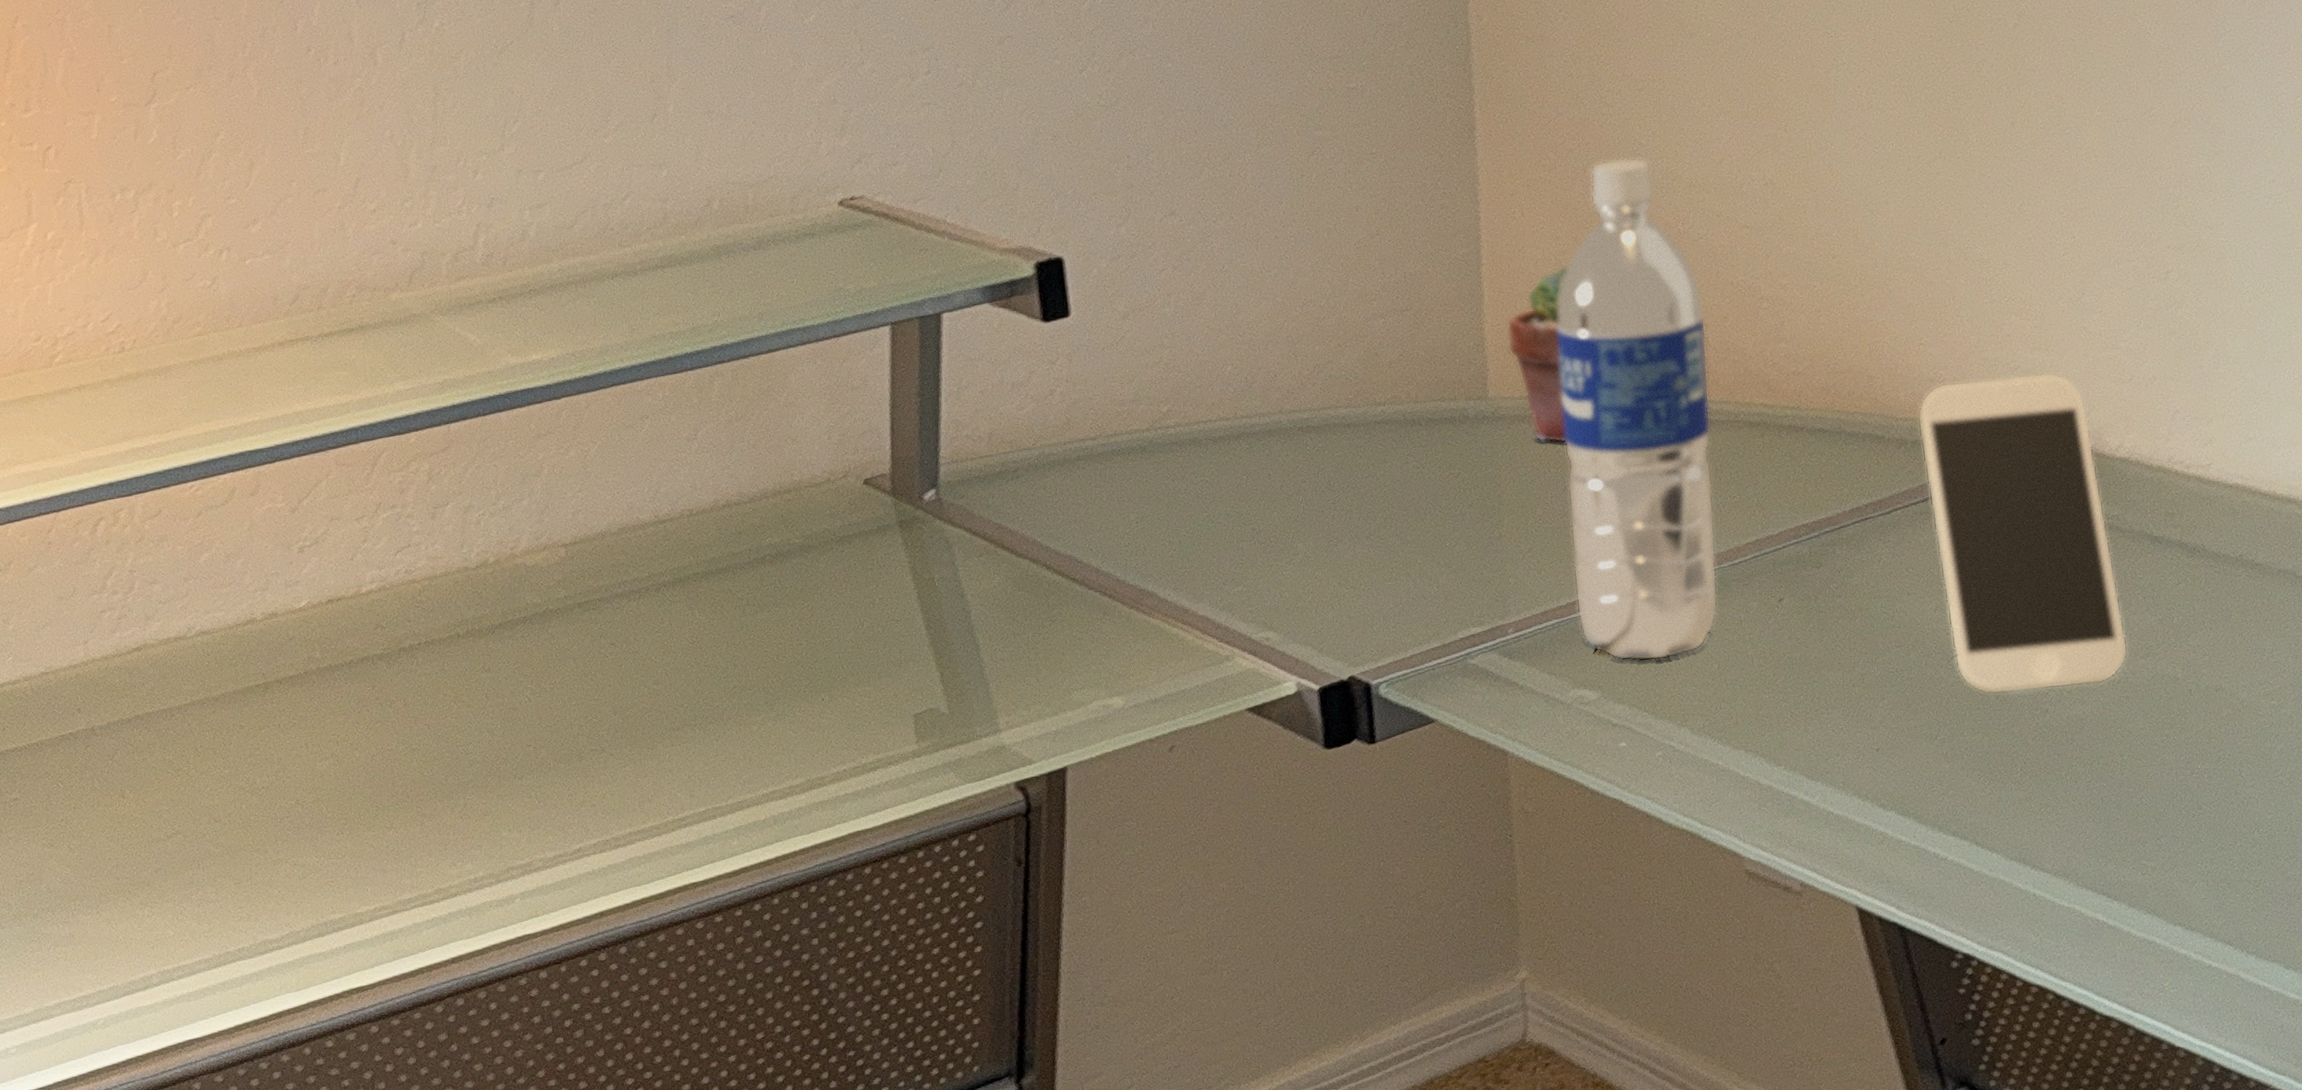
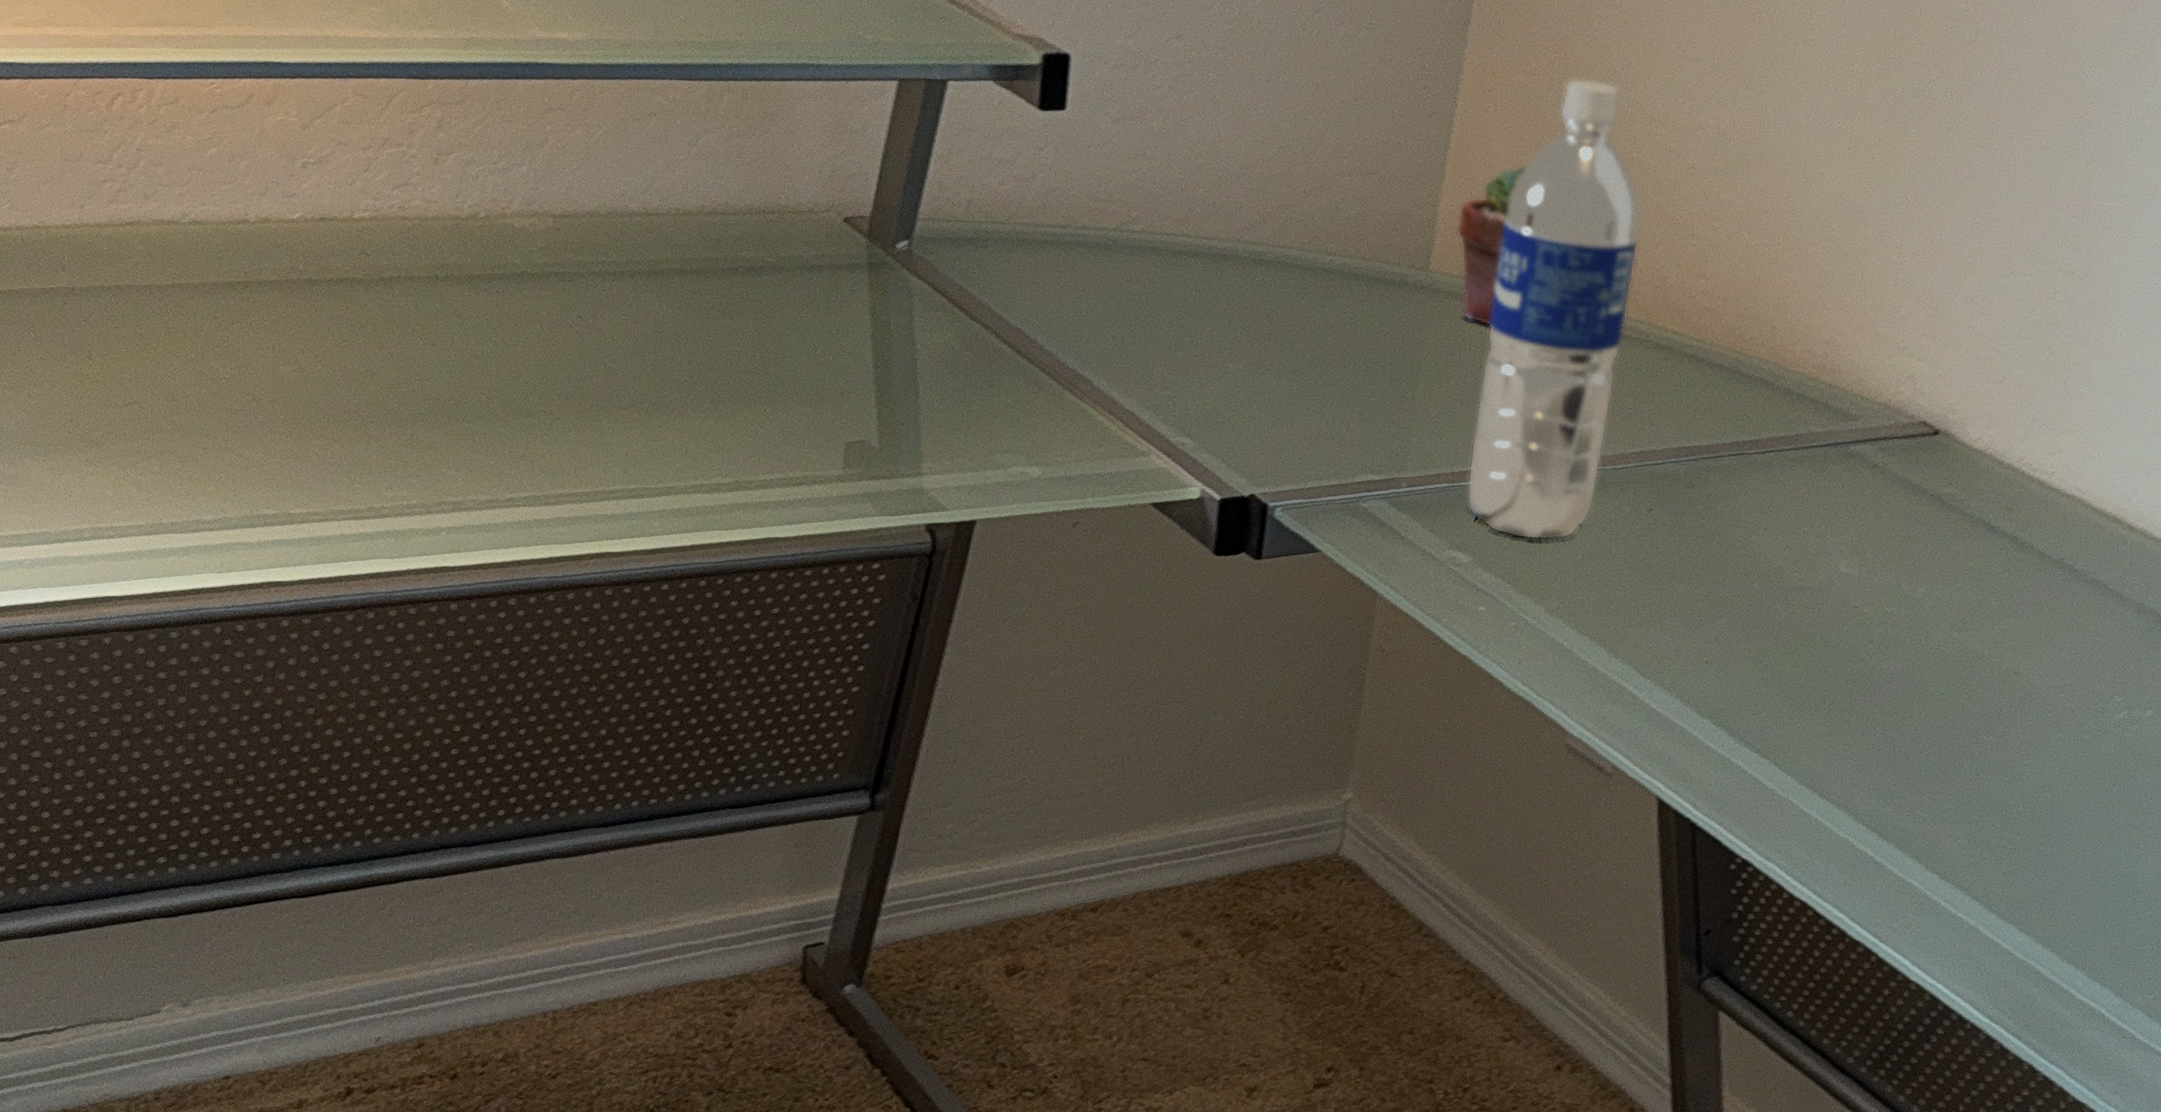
smartphone: present [1917,372,2128,695] -> none [1792,347,1958,646]

